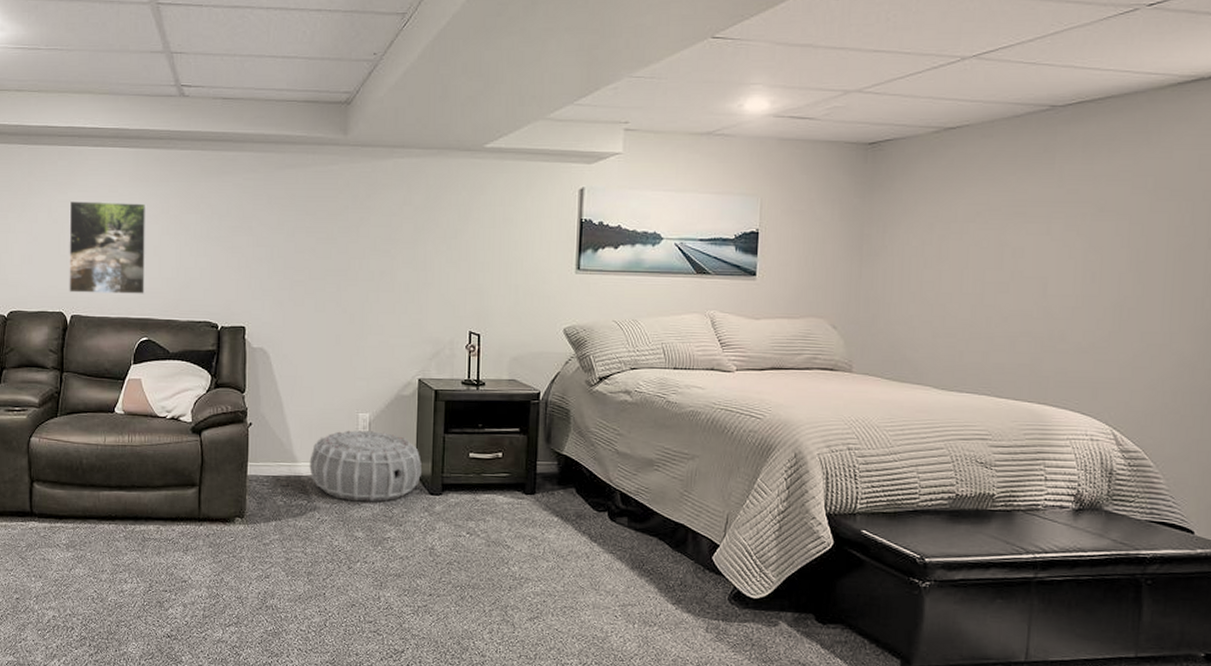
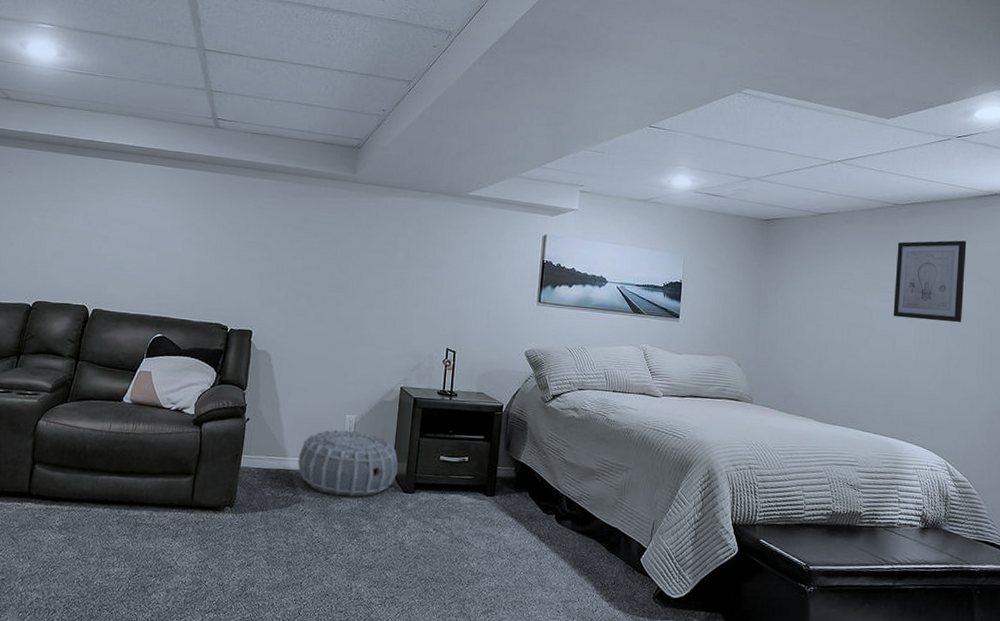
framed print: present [69,200,146,294] -> none [94,206,175,295]
wall art: none [1045,146,1155,255] -> present [893,240,967,323]

